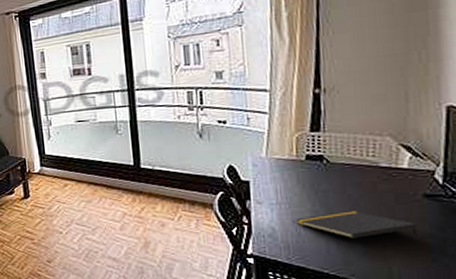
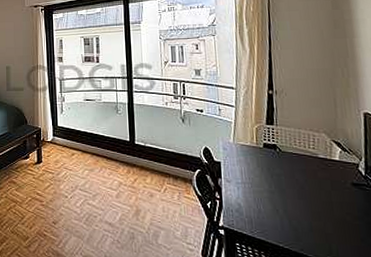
notepad: present [295,211,418,238] -> none [256,193,349,218]

